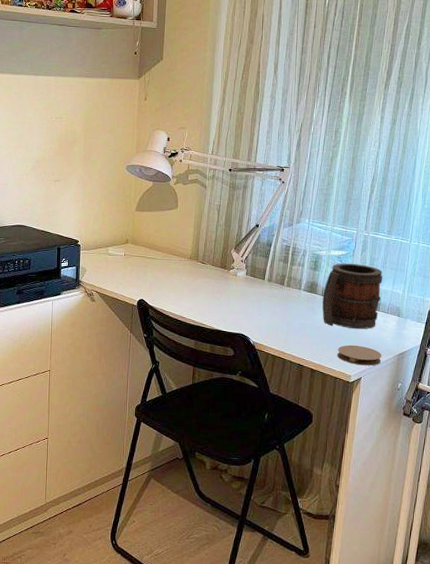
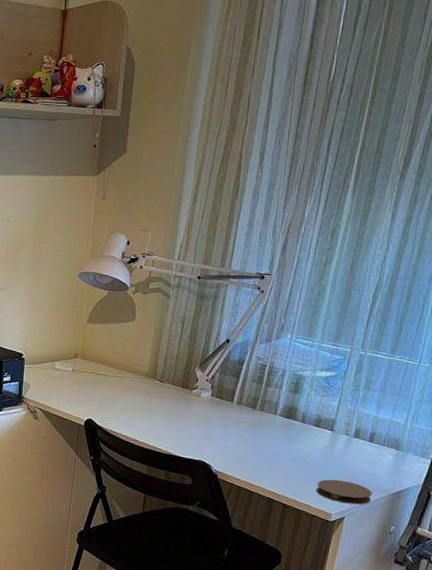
mug: present [322,263,383,330] -> none [301,386,381,463]

